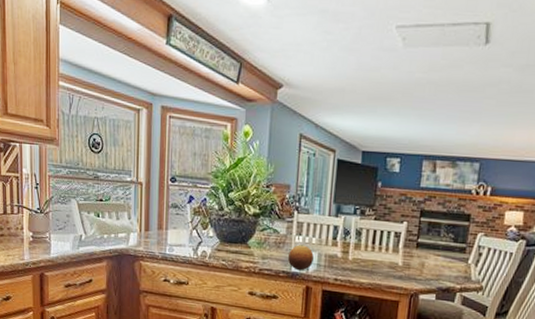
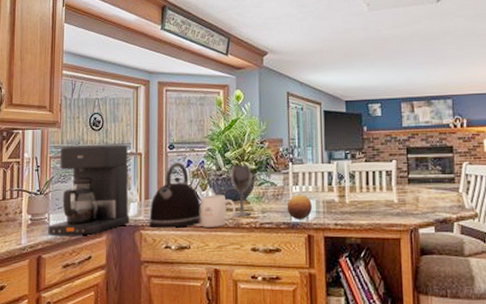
coffee maker: none [49,166,130,260] -> present [48,144,130,236]
kettle: none [147,196,201,263] -> present [148,162,201,228]
mug: none [199,234,236,267] -> present [200,195,235,227]
wine glass: none [232,207,255,261] -> present [230,165,252,218]

